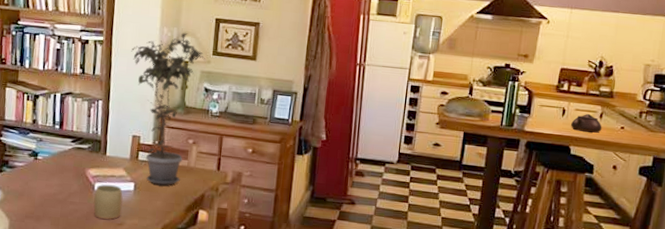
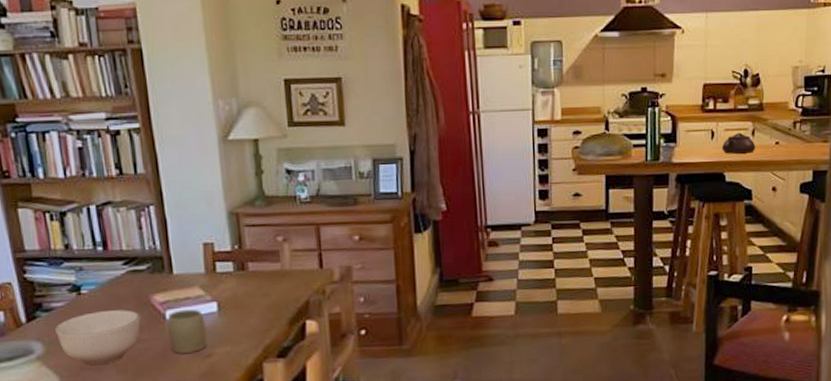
bowl: none [13,174,76,217] -> present [55,309,141,366]
potted plant: present [131,33,206,186] -> none [180,103,281,300]

